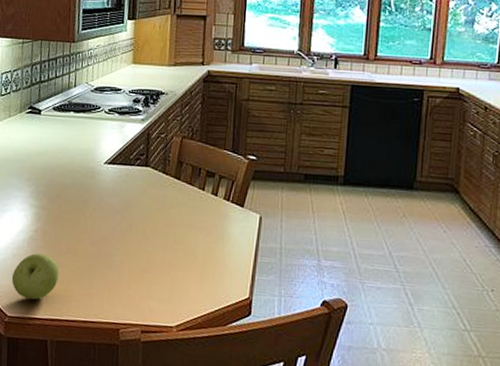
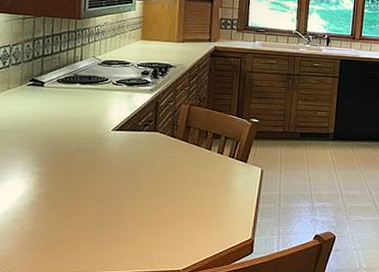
apple: present [11,253,59,300] -> none [11,217,64,260]

